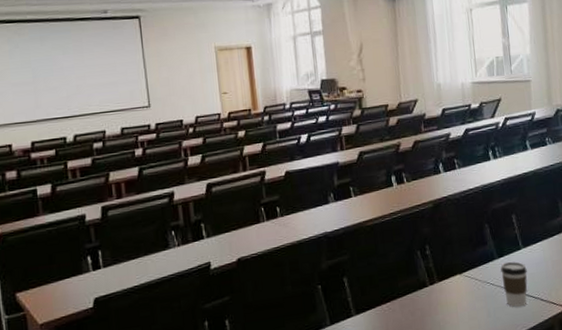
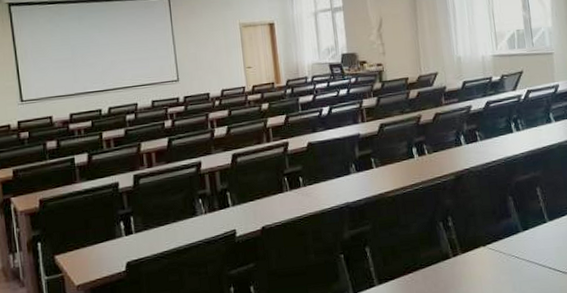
coffee cup: present [500,261,528,307] -> none [525,234,554,282]

